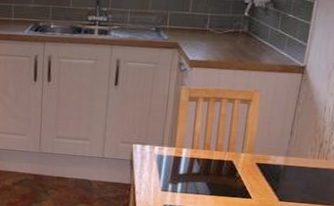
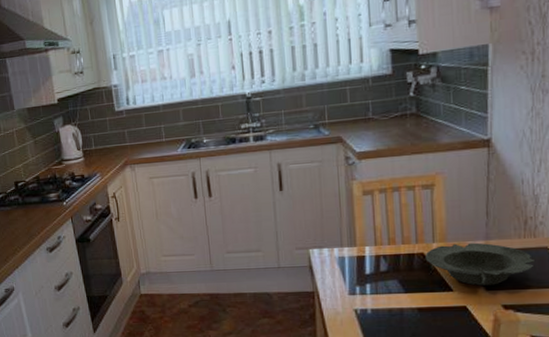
bowl: none [233,156,324,197] -> present [425,242,536,286]

